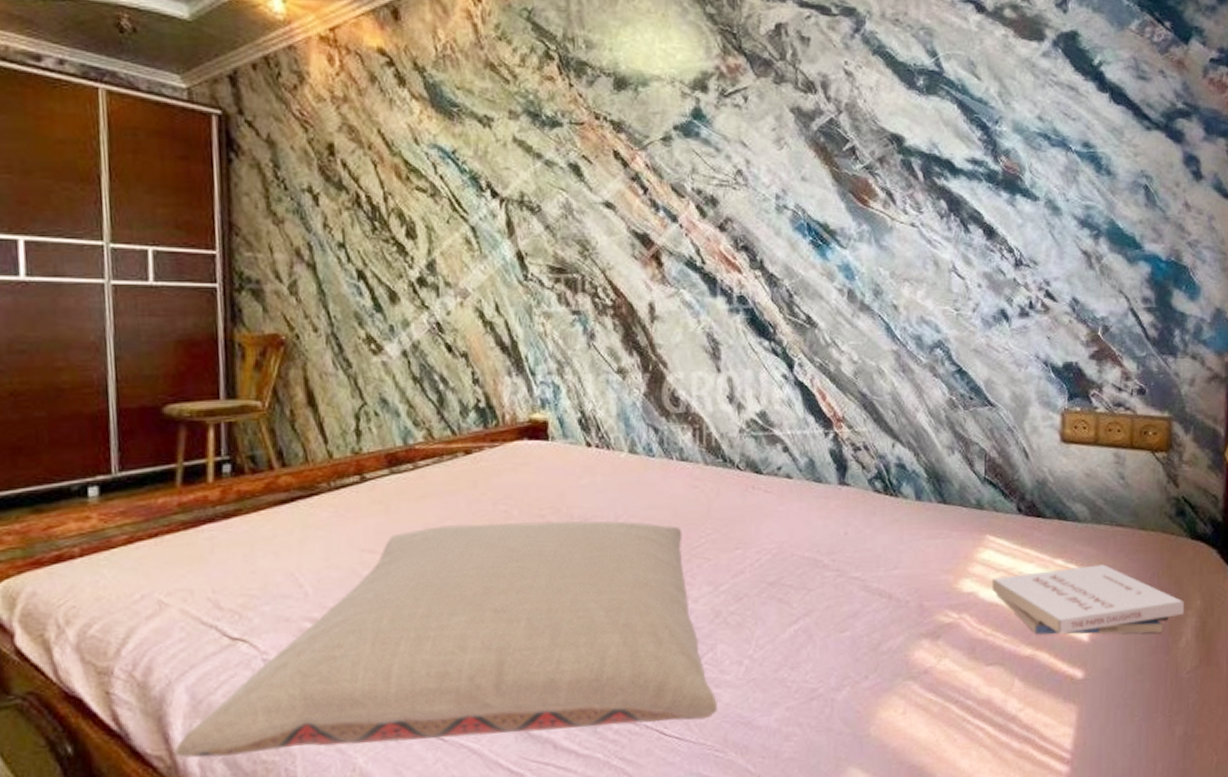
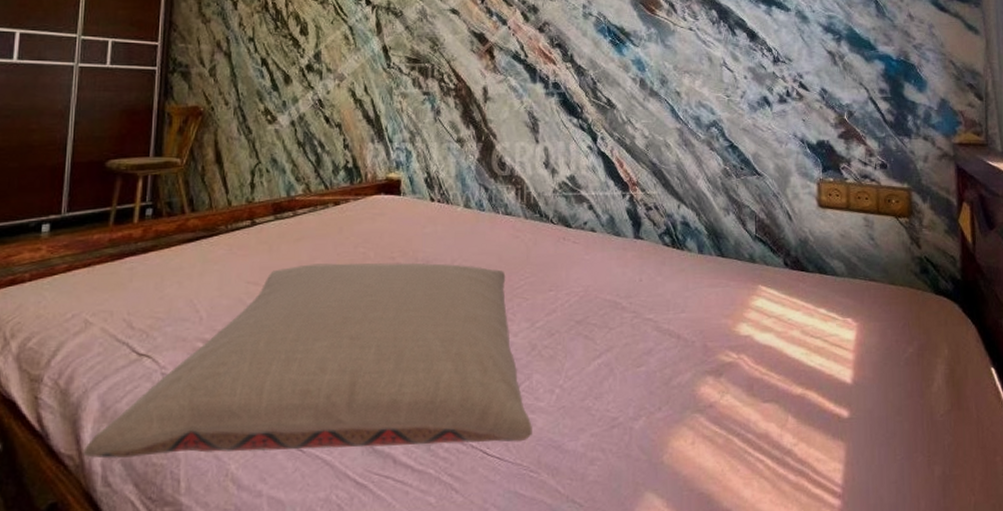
books: present [992,564,1185,635] -> none [765,314,935,378]

